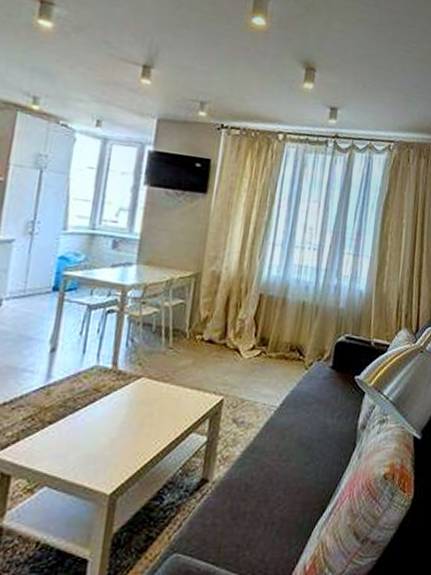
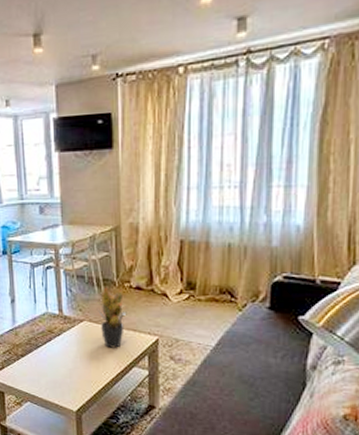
potted plant: none [159,338,197,411] -> present [96,287,130,348]

